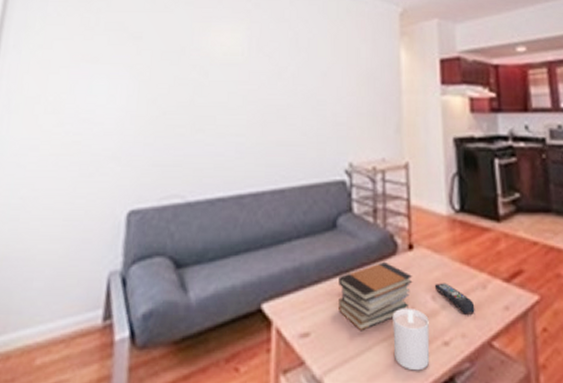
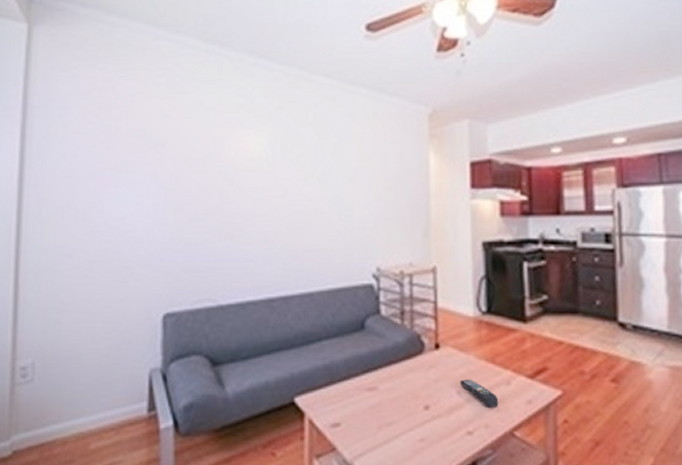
book stack: present [339,261,413,330] -> none [367,359,439,421]
candle: present [392,307,430,371] -> none [419,401,454,457]

